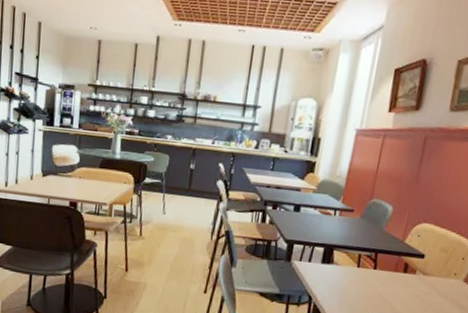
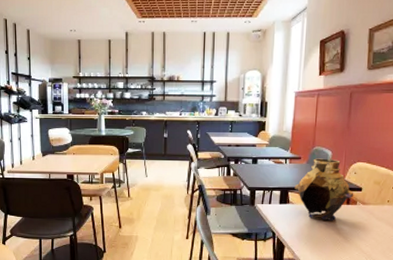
vase: none [342,213,414,290] -> present [294,158,354,221]

